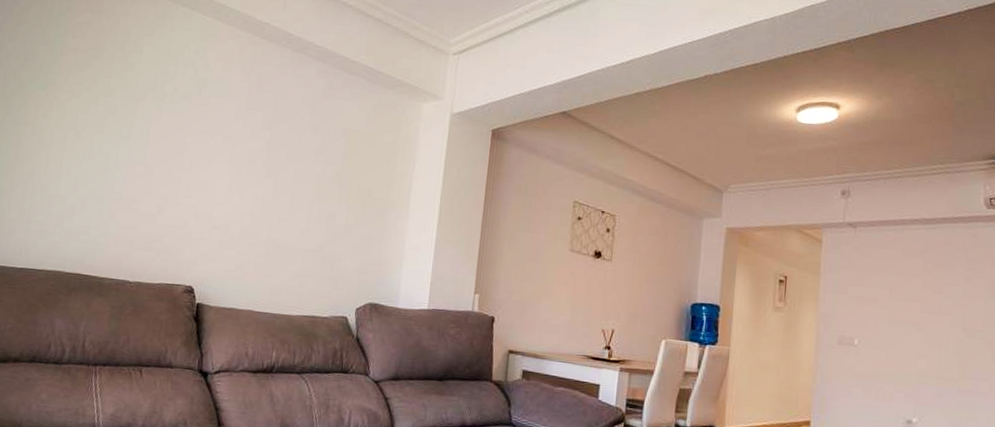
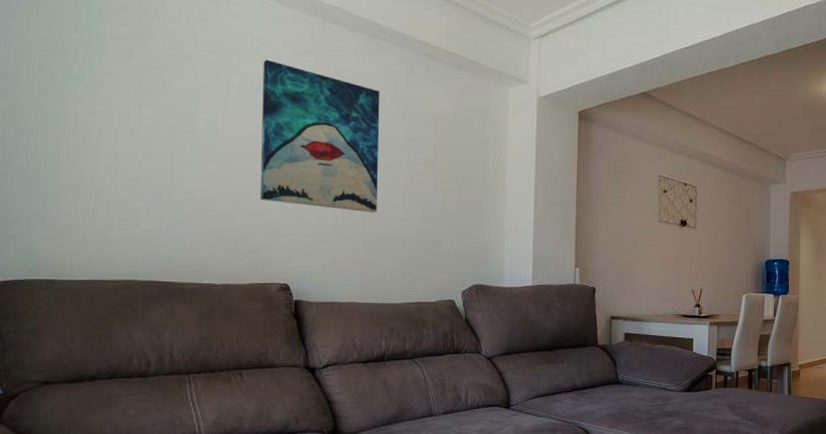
wall art: none [177,71,298,222] -> present [259,59,380,212]

